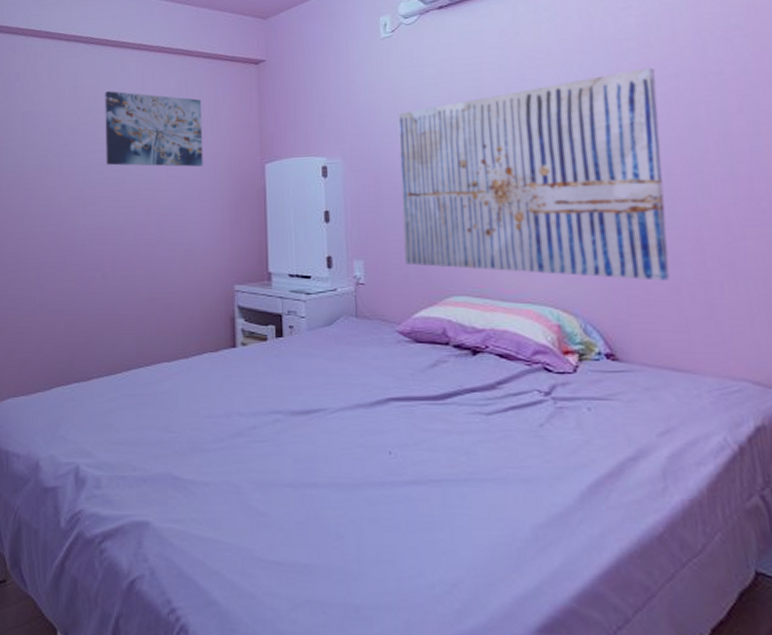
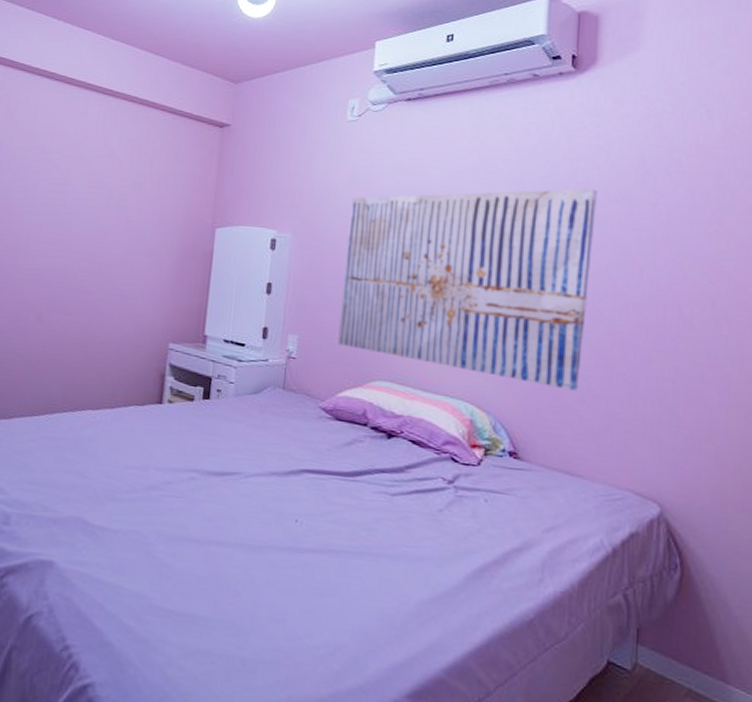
wall art: present [105,91,203,167] -> none [55,132,161,221]

